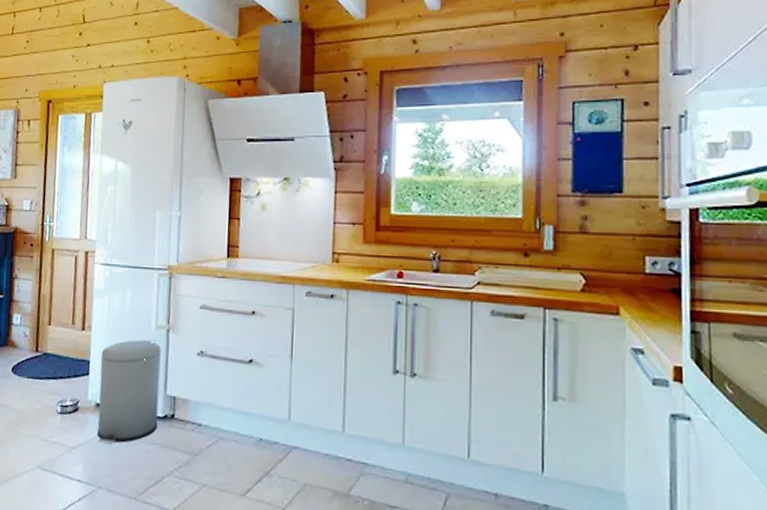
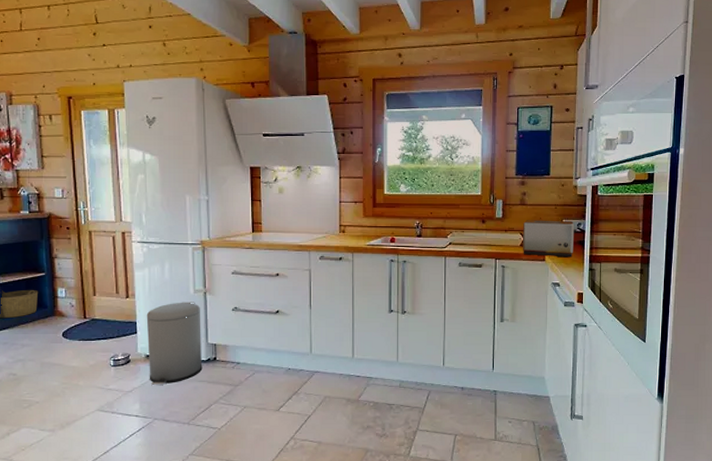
toaster: none [583,254,668,312] -> present [522,220,577,257]

